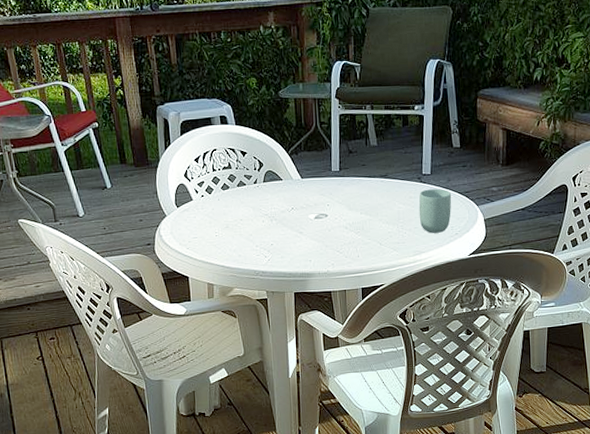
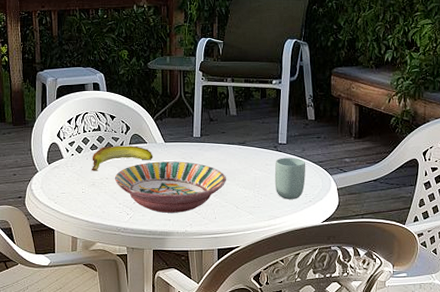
banana: none [223,183,290,213] -> present [91,146,153,171]
serving bowl: none [249,198,369,254] -> present [114,161,227,213]

